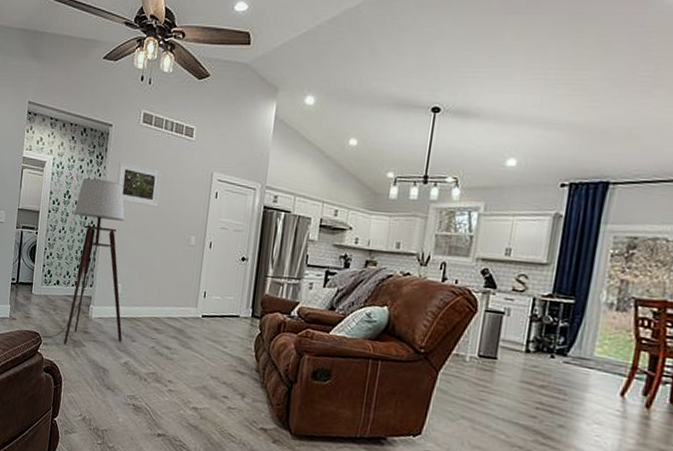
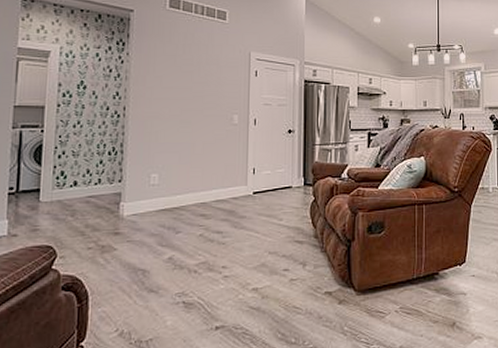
floor lamp: present [39,178,125,345] -> none [53,65,164,253]
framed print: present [117,161,162,207] -> none [144,47,195,90]

